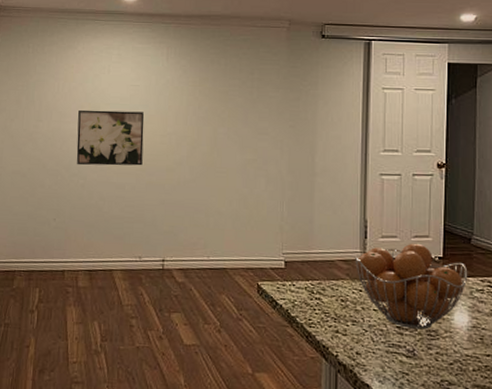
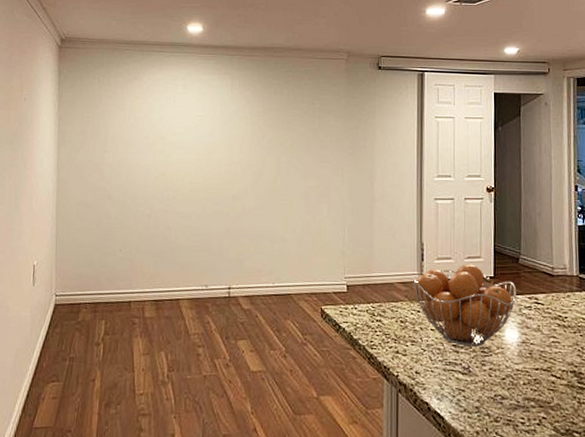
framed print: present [76,109,145,166] -> none [142,140,210,196]

